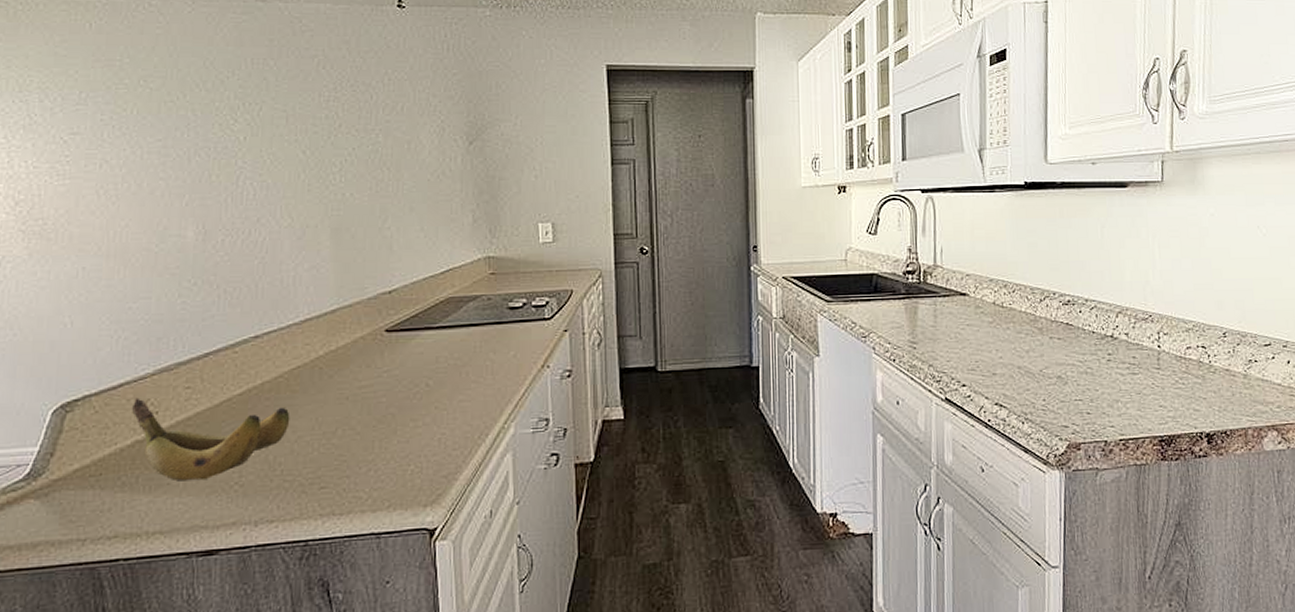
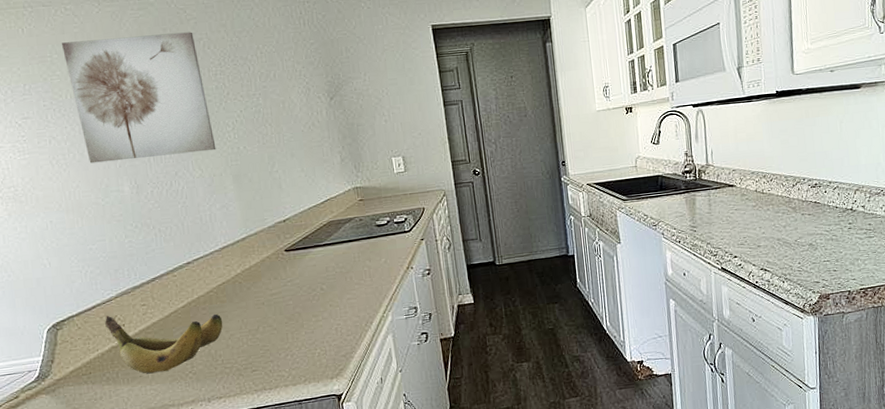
wall art: none [136,45,315,198] -> present [61,32,216,164]

